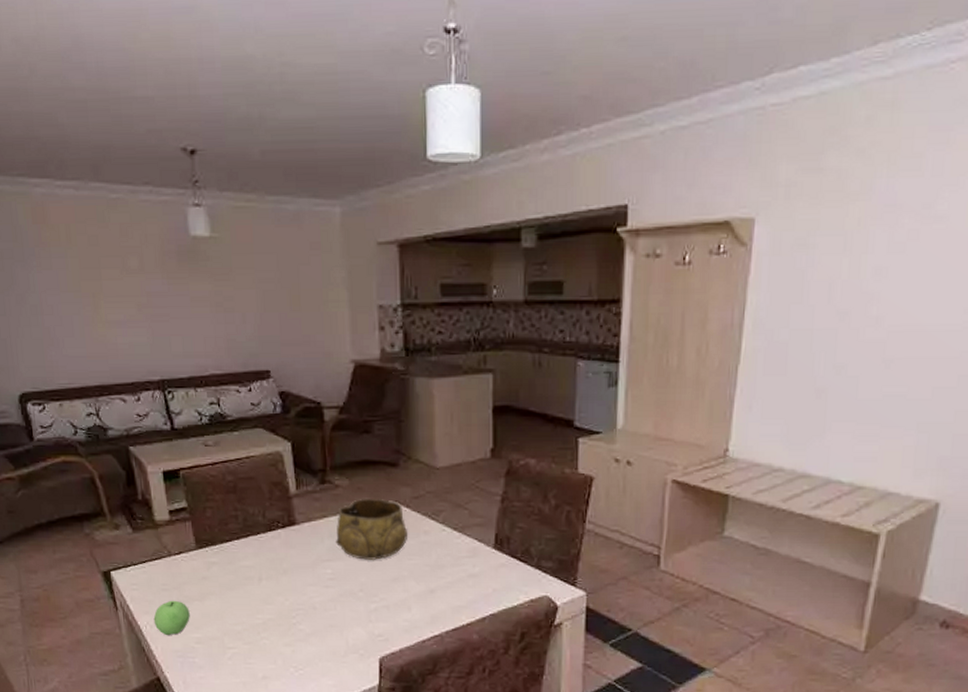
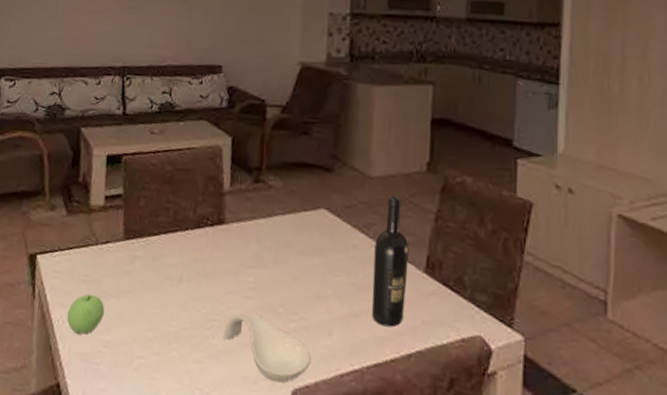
spoon rest: none [309,598,393,653] -> present [223,311,311,383]
decorative bowl: present [336,498,407,560] -> none [262,203,336,272]
wine bottle: none [445,483,478,597] -> present [371,195,409,327]

